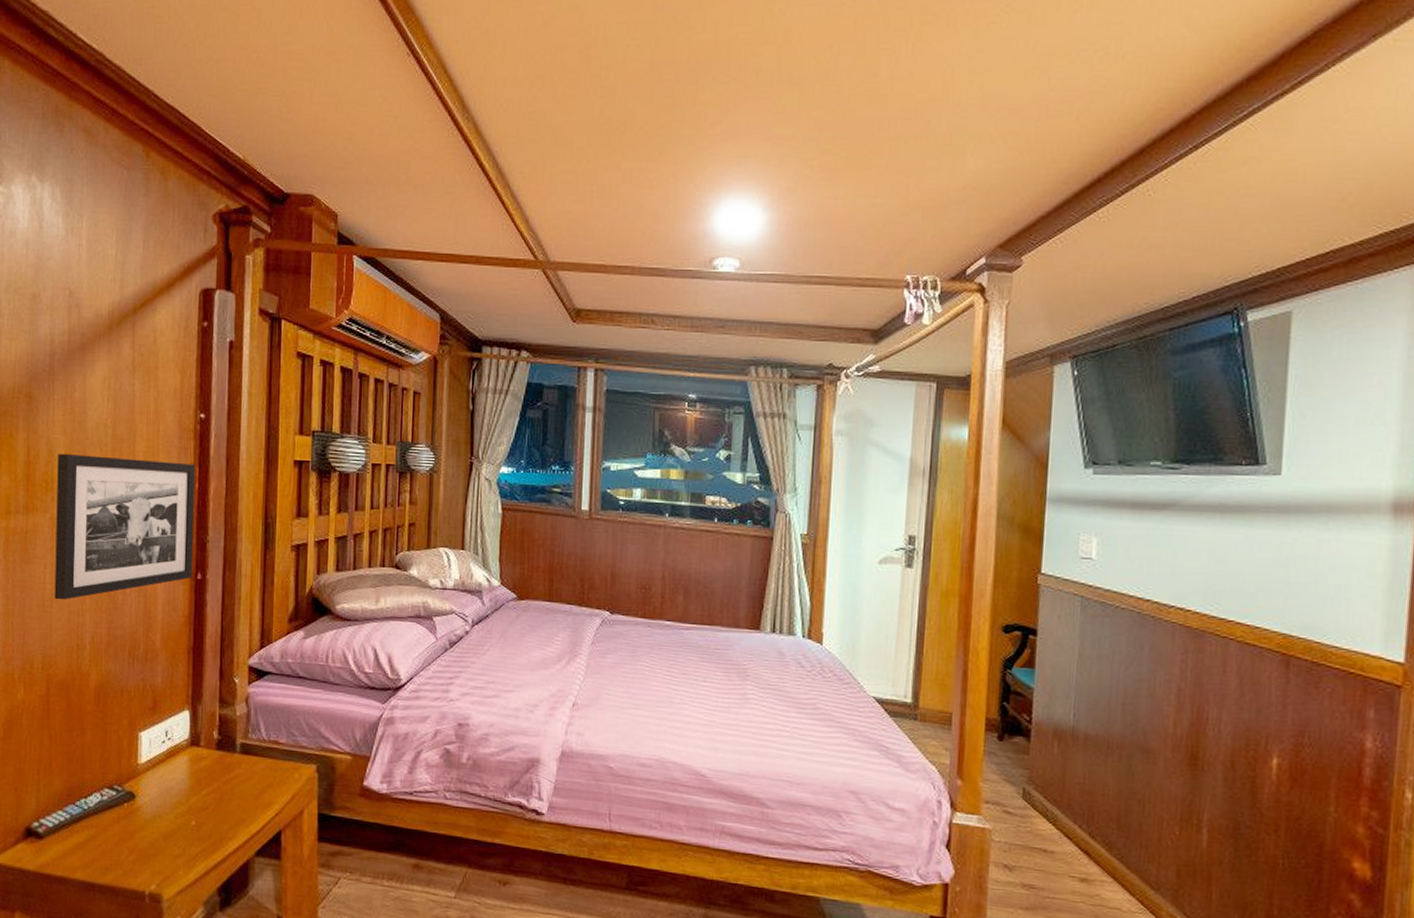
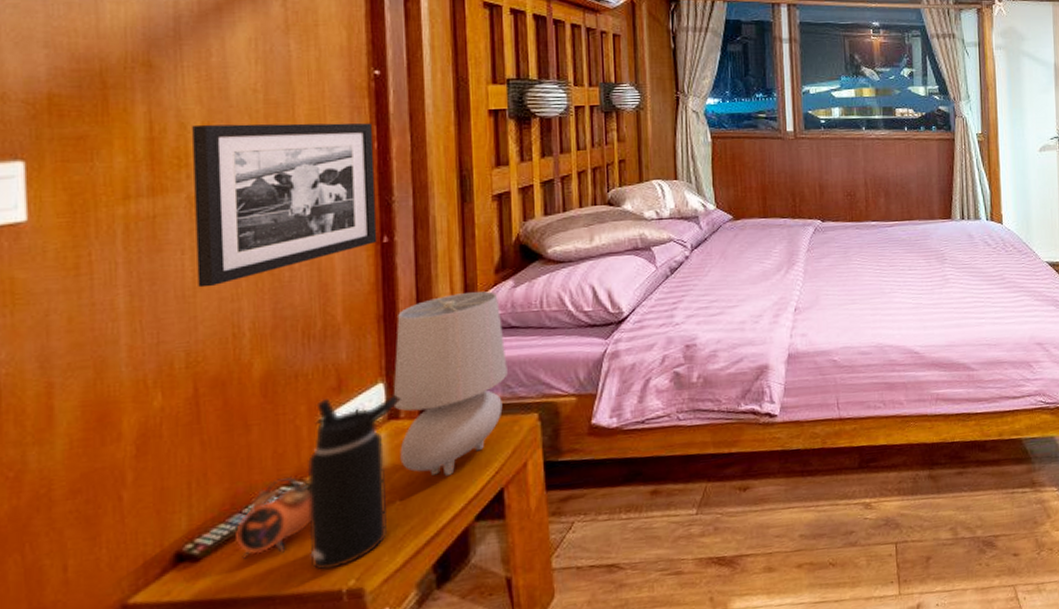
alarm clock: none [69,780,127,847] -> present [236,476,312,559]
water bottle: none [123,715,202,872] -> present [307,394,401,571]
table lamp: none [196,637,293,809] -> present [393,291,508,477]

